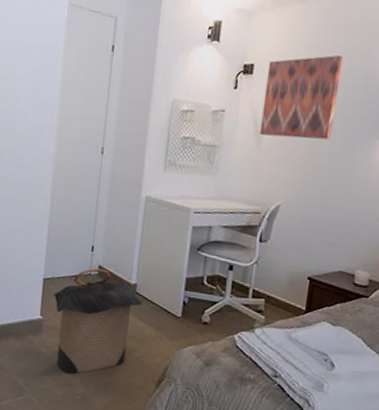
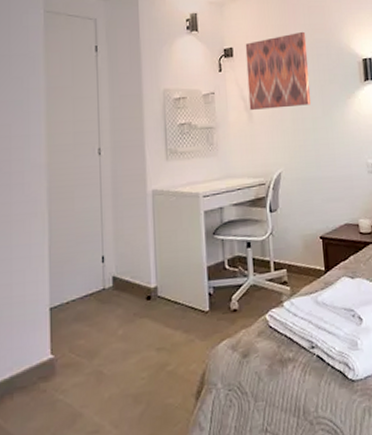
laundry hamper: present [53,268,143,375] -> none [63,279,168,418]

